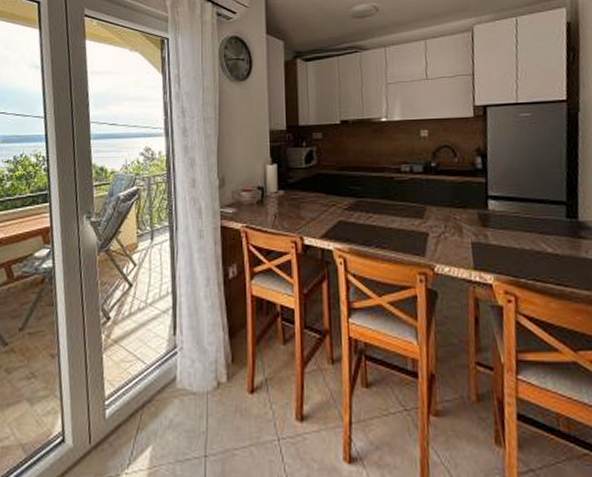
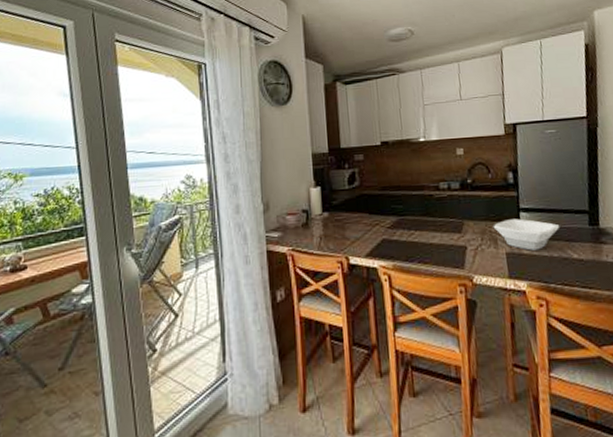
bowl: none [458,207,533,241] -> present [493,218,560,251]

